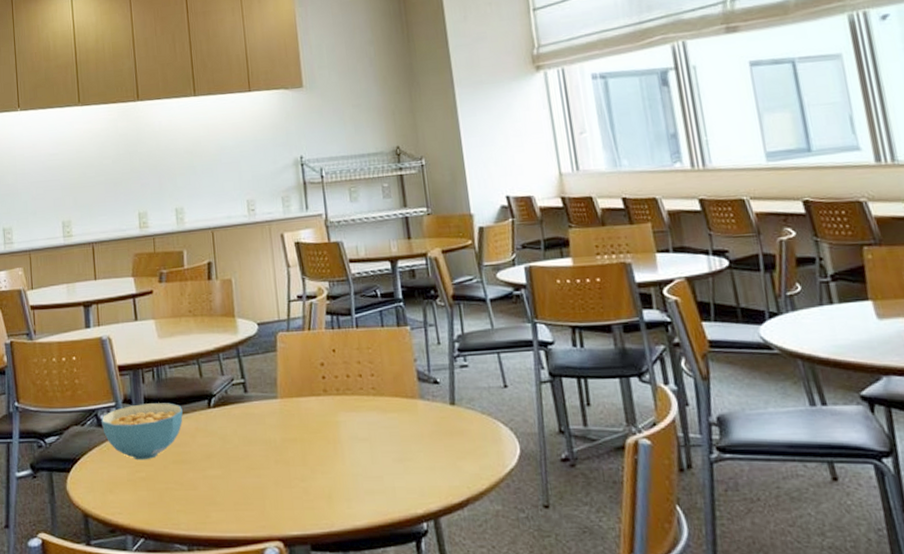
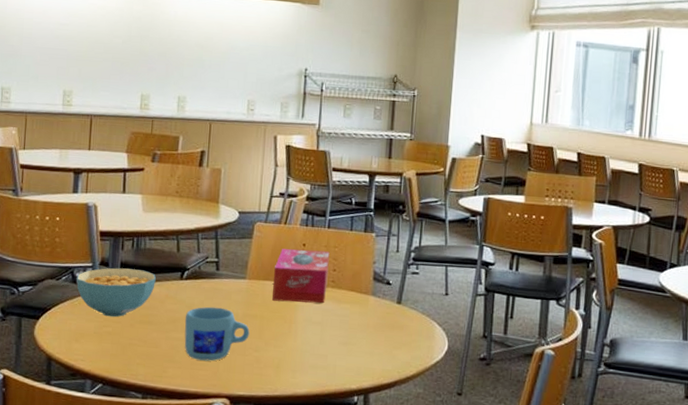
mug: none [219,435,292,499] -> present [184,306,250,361]
tissue box: none [306,354,369,419] -> present [272,249,330,304]

